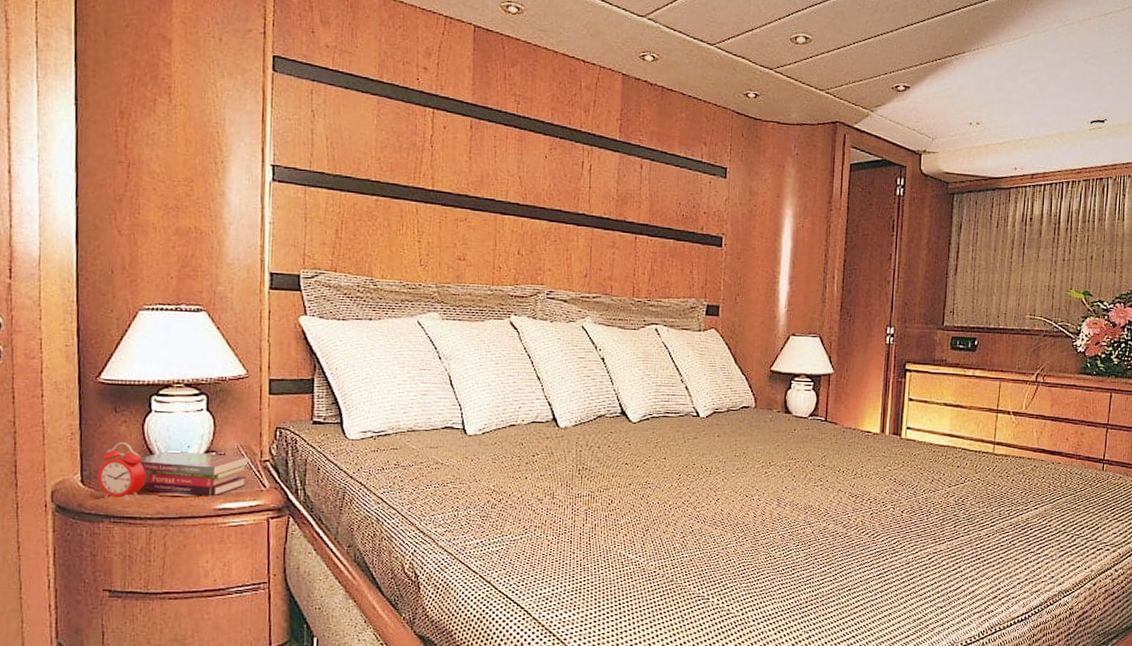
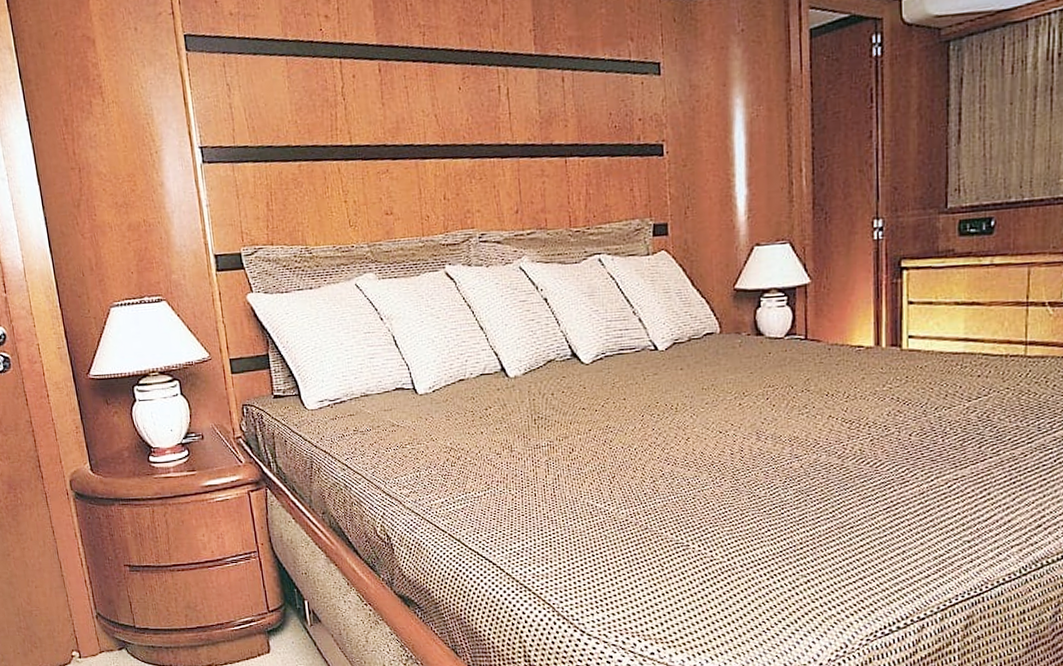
alarm clock: present [98,441,146,501] -> none [102,431,142,485]
books: present [140,451,248,497] -> none [134,434,224,476]

